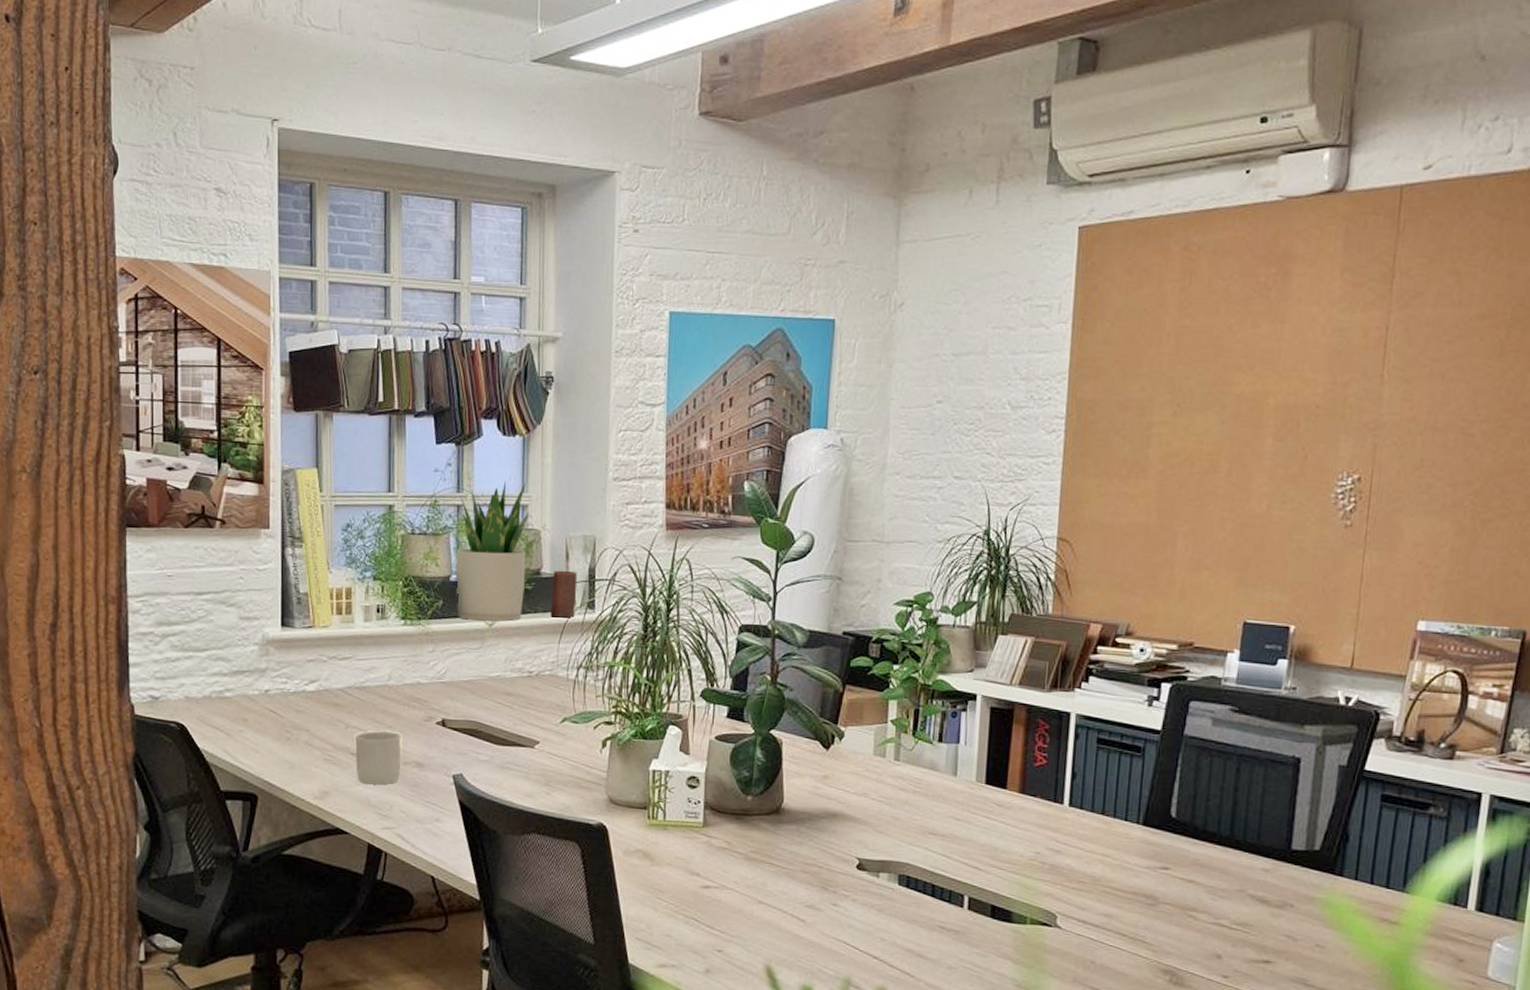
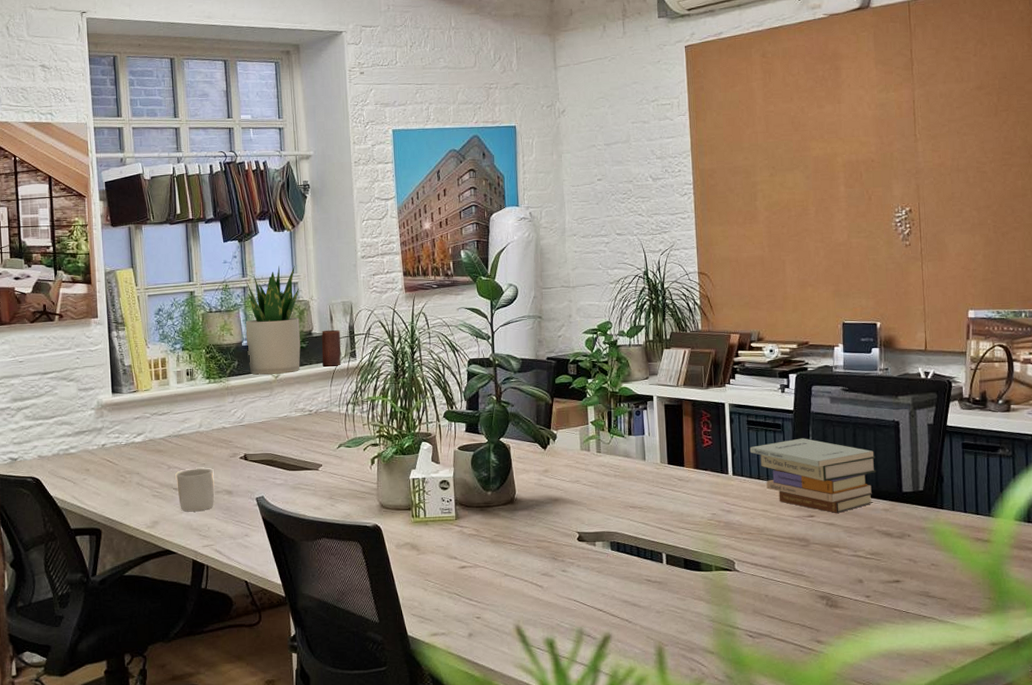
books: none [1095,767,1262,868] -> present [749,438,876,513]

